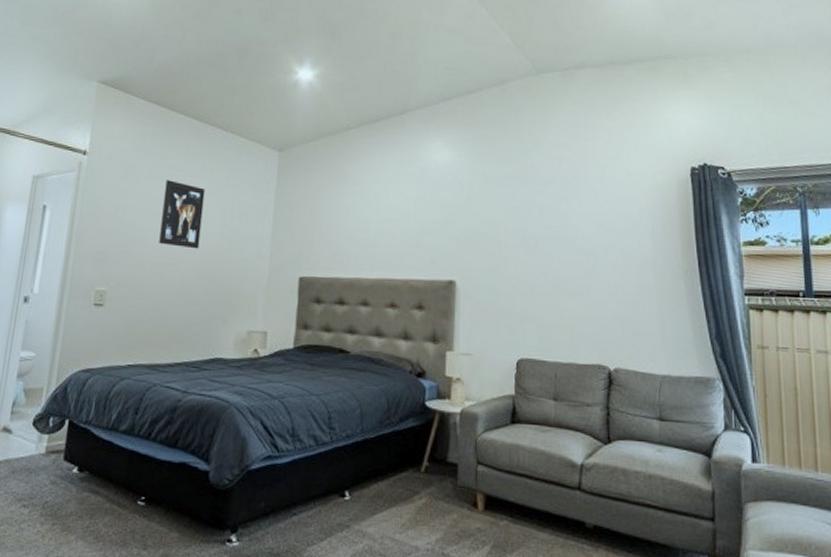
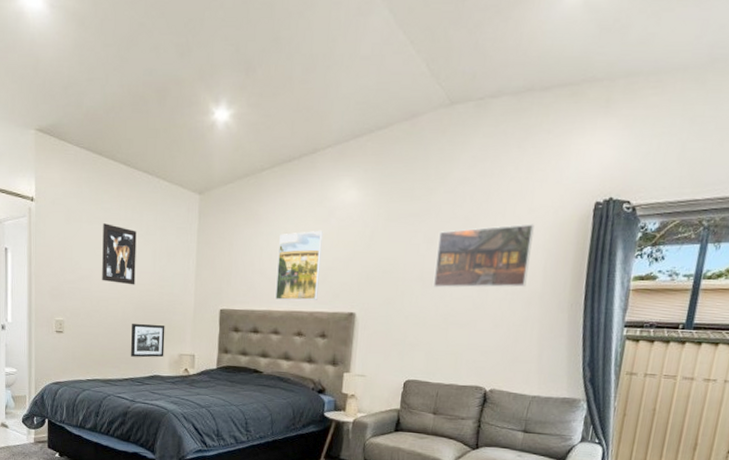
picture frame: none [187,294,233,336] -> present [131,324,165,358]
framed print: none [364,190,415,267] -> present [275,230,323,301]
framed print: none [538,187,636,253] -> present [433,224,535,288]

